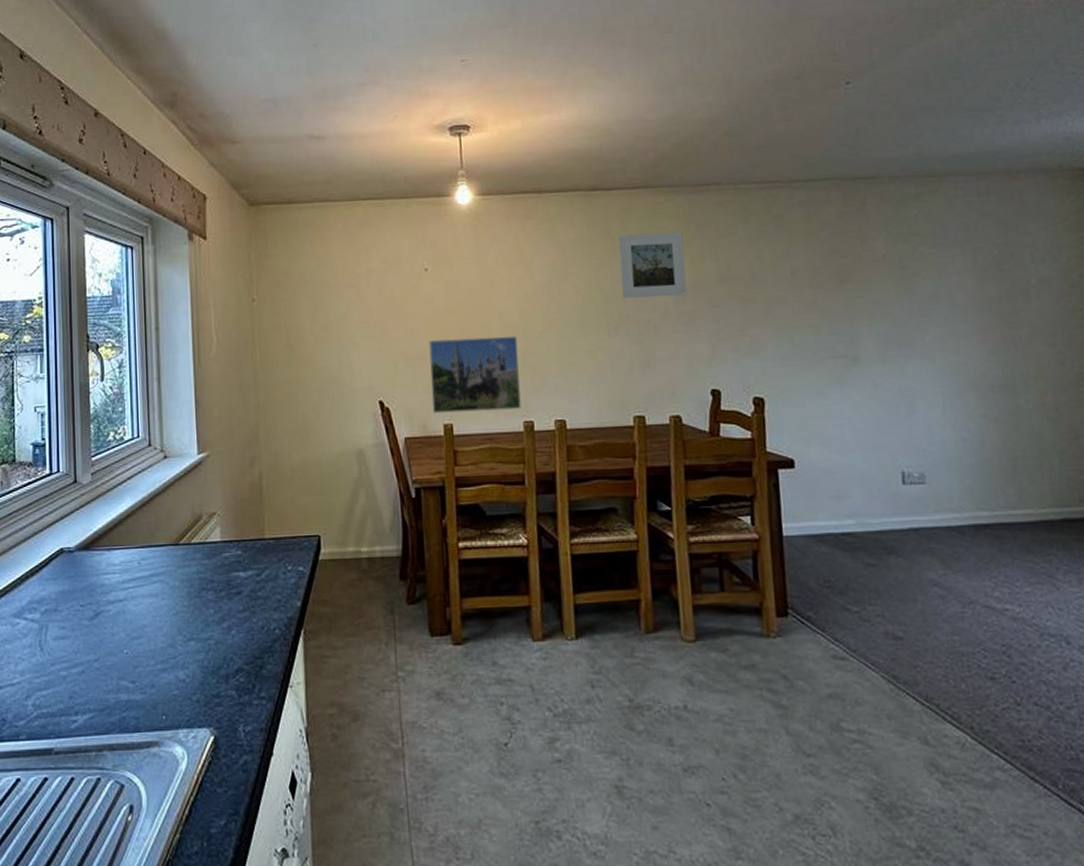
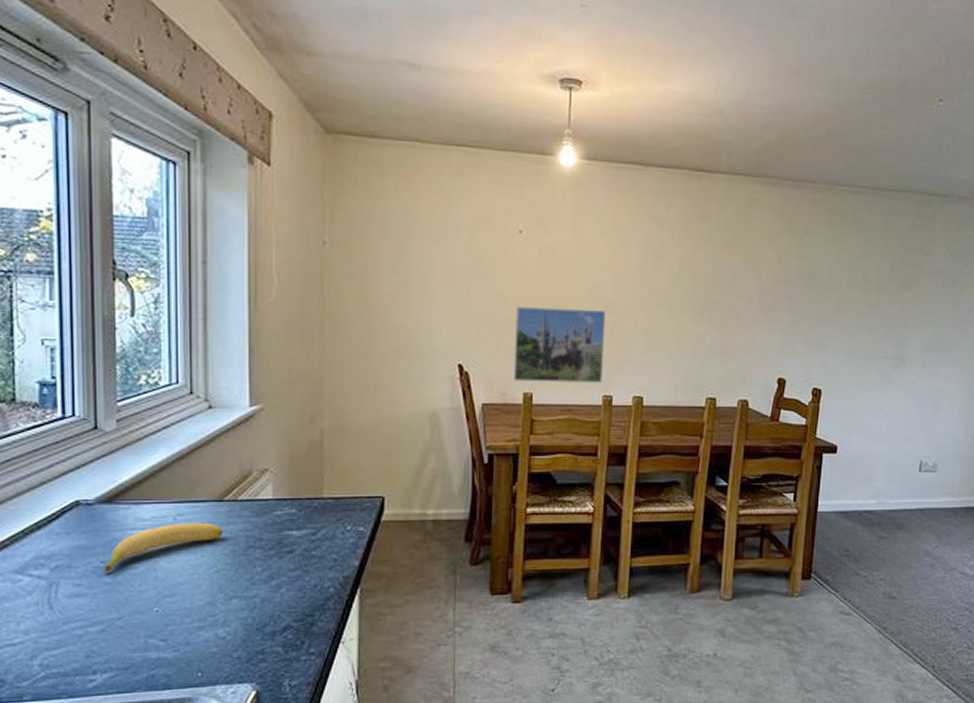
banana: none [83,566,180,616] -> present [104,522,224,573]
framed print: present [618,232,687,298] -> none [712,220,775,287]

